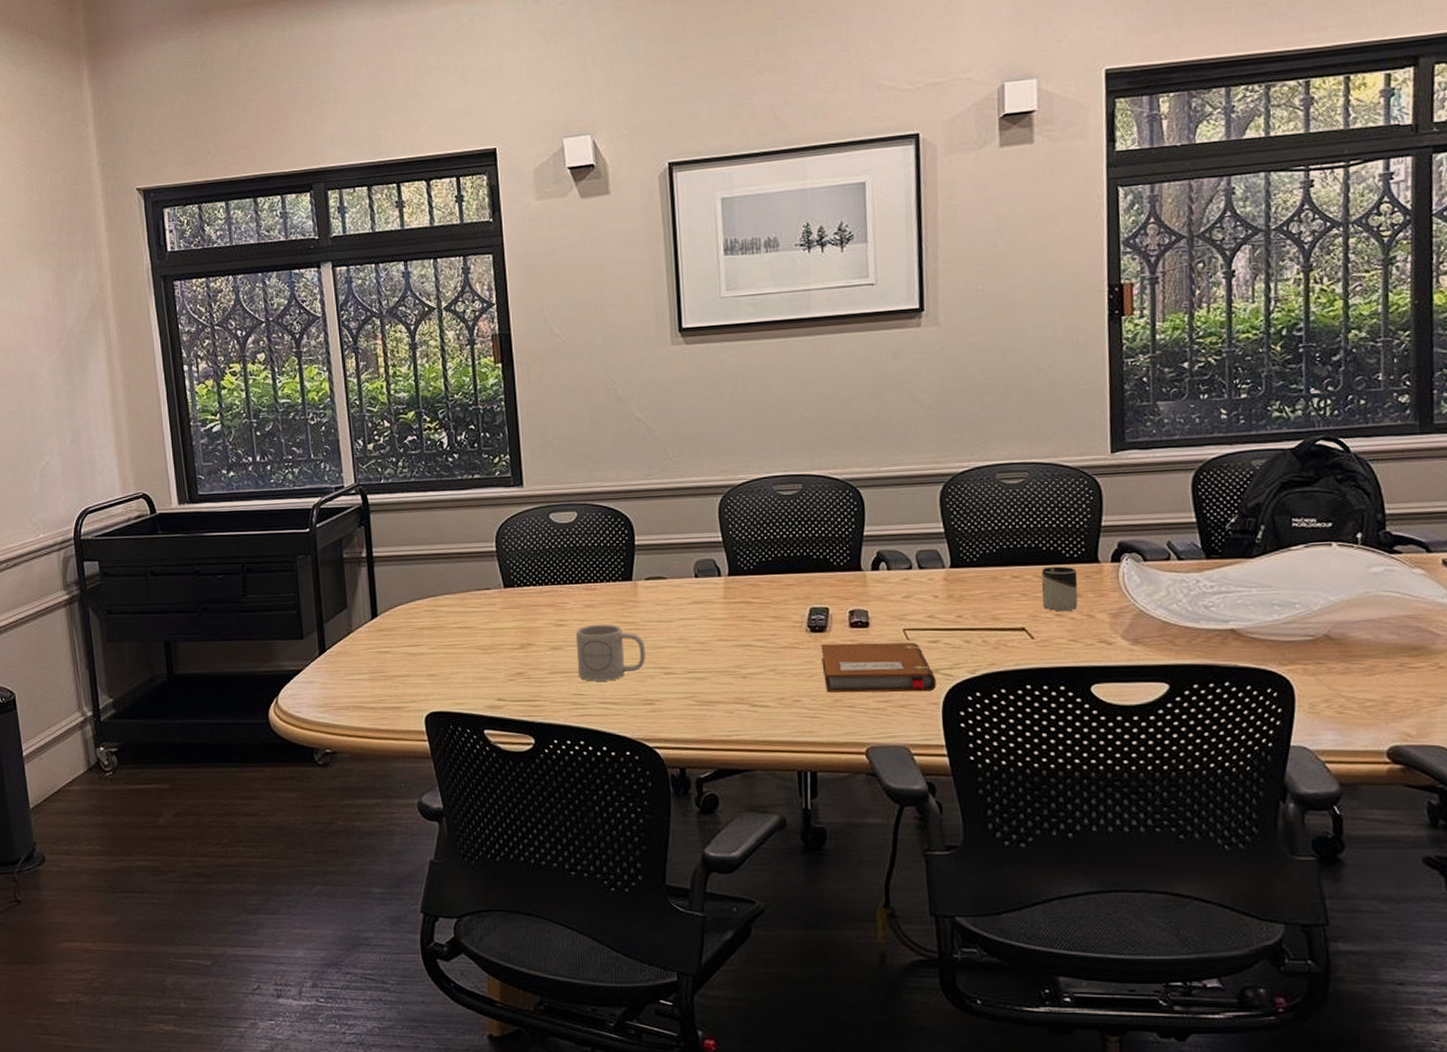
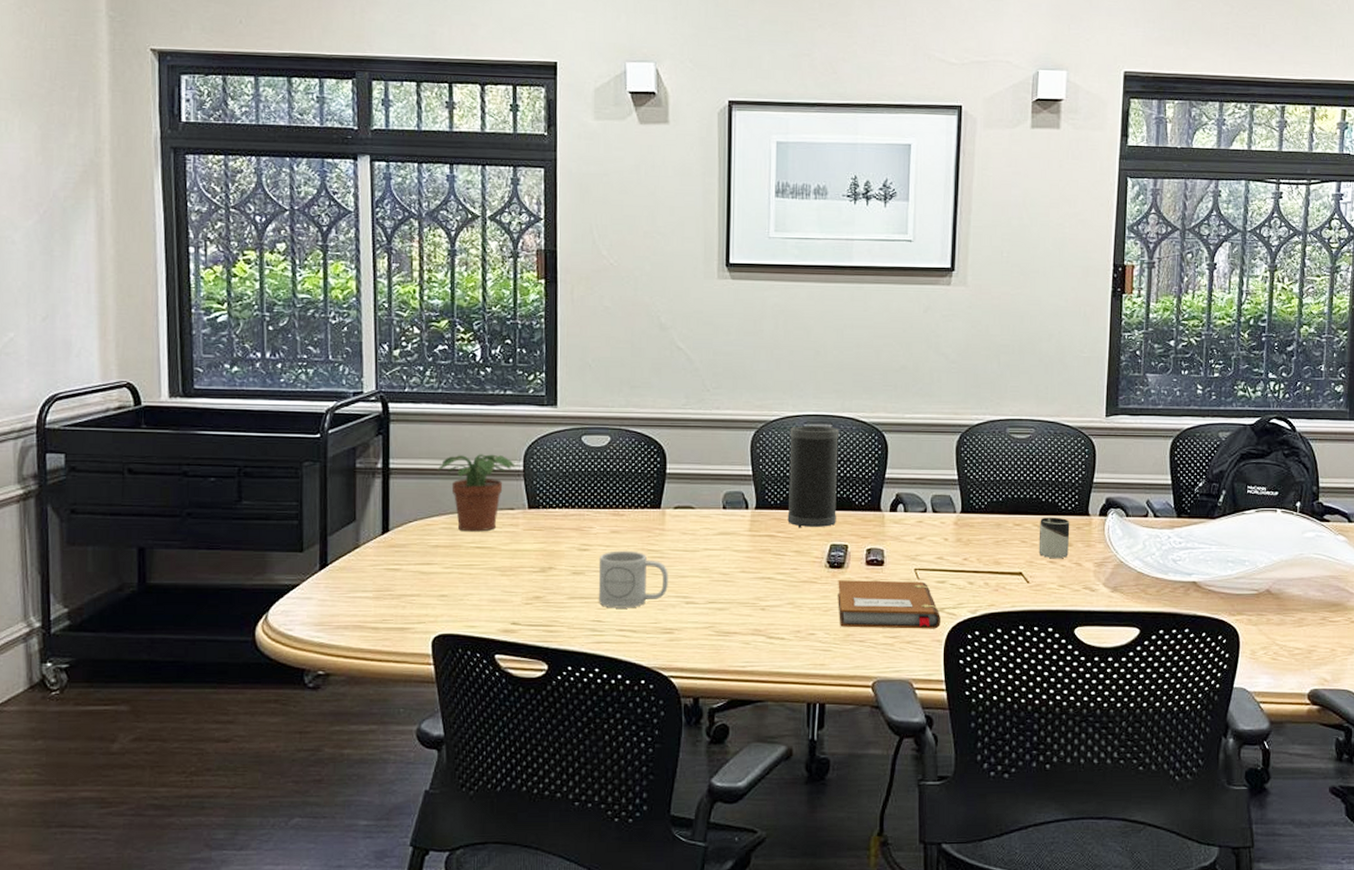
potted plant: none [416,537,488,613] -> present [437,454,515,532]
speaker: none [758,486,814,593] -> present [787,426,839,528]

